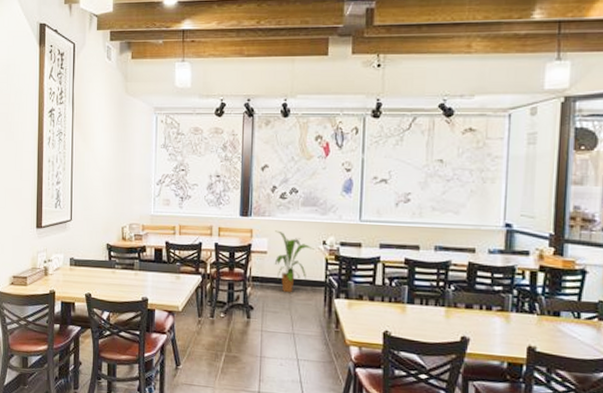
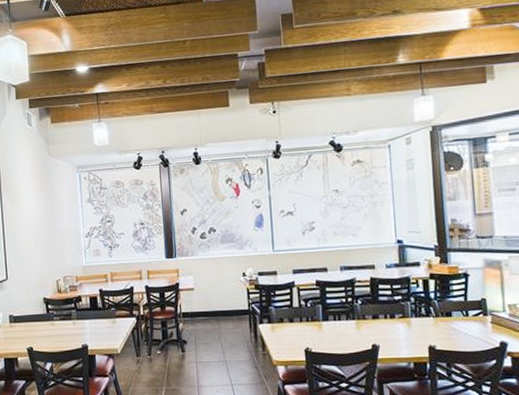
house plant: present [274,230,314,293] -> none [199,268,236,324]

